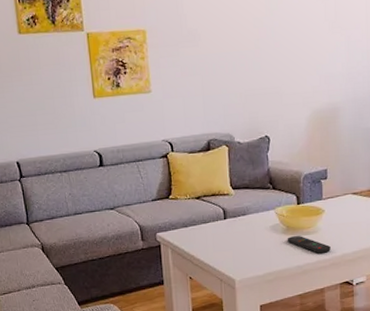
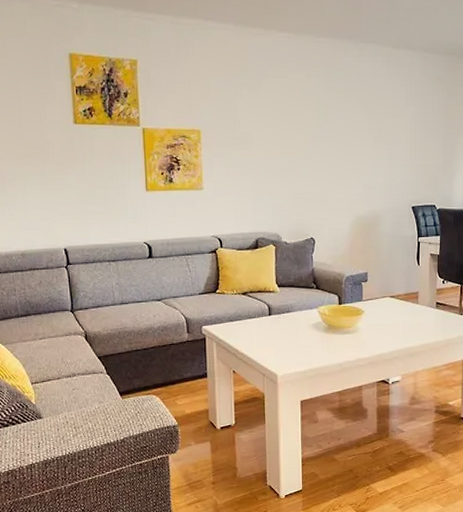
remote control: present [287,236,331,254] -> none [328,335,369,352]

